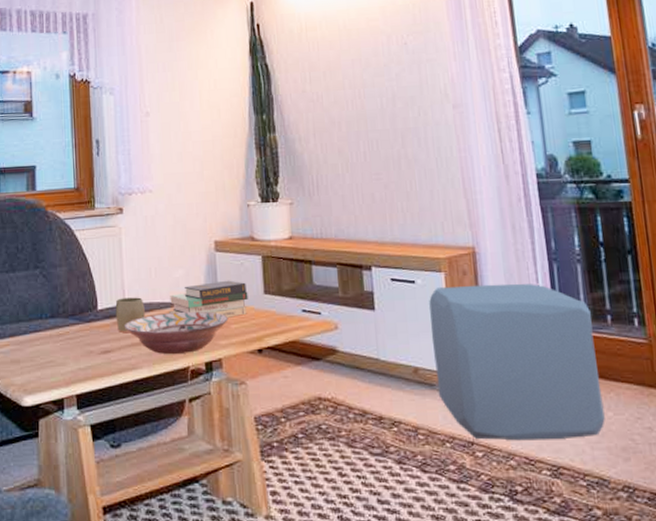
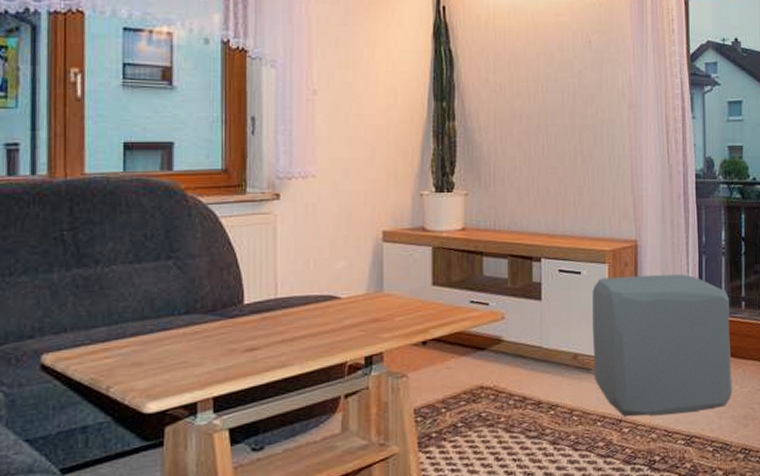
mug: present [115,297,145,332] -> none [265,290,300,328]
decorative bowl: present [124,311,229,354] -> none [274,304,393,350]
books: present [168,280,248,318] -> none [326,271,415,310]

